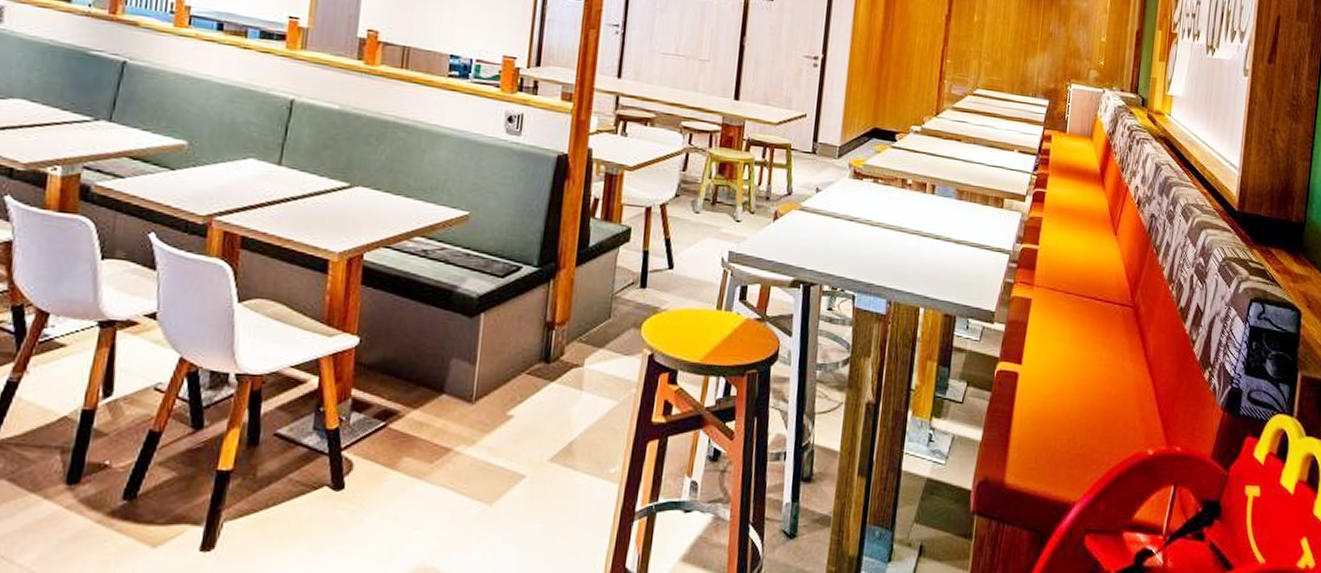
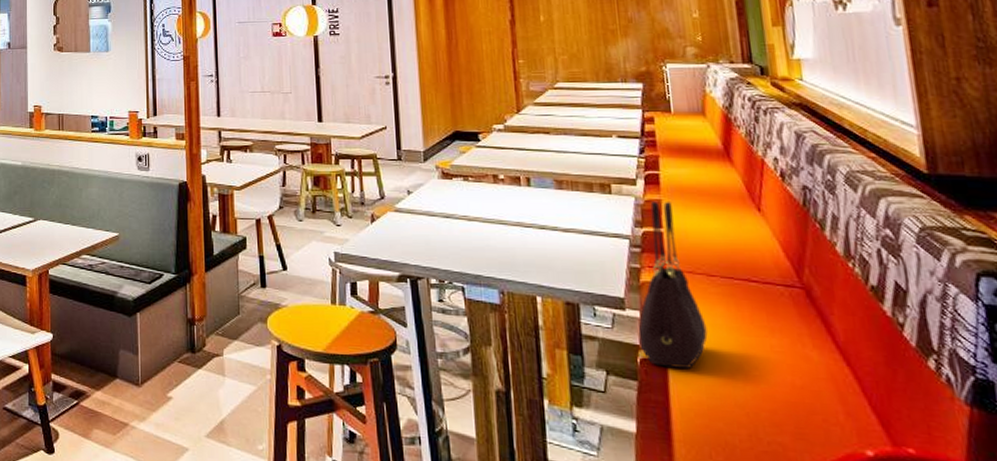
handbag: none [999,218,1056,381] -> present [638,200,708,370]

